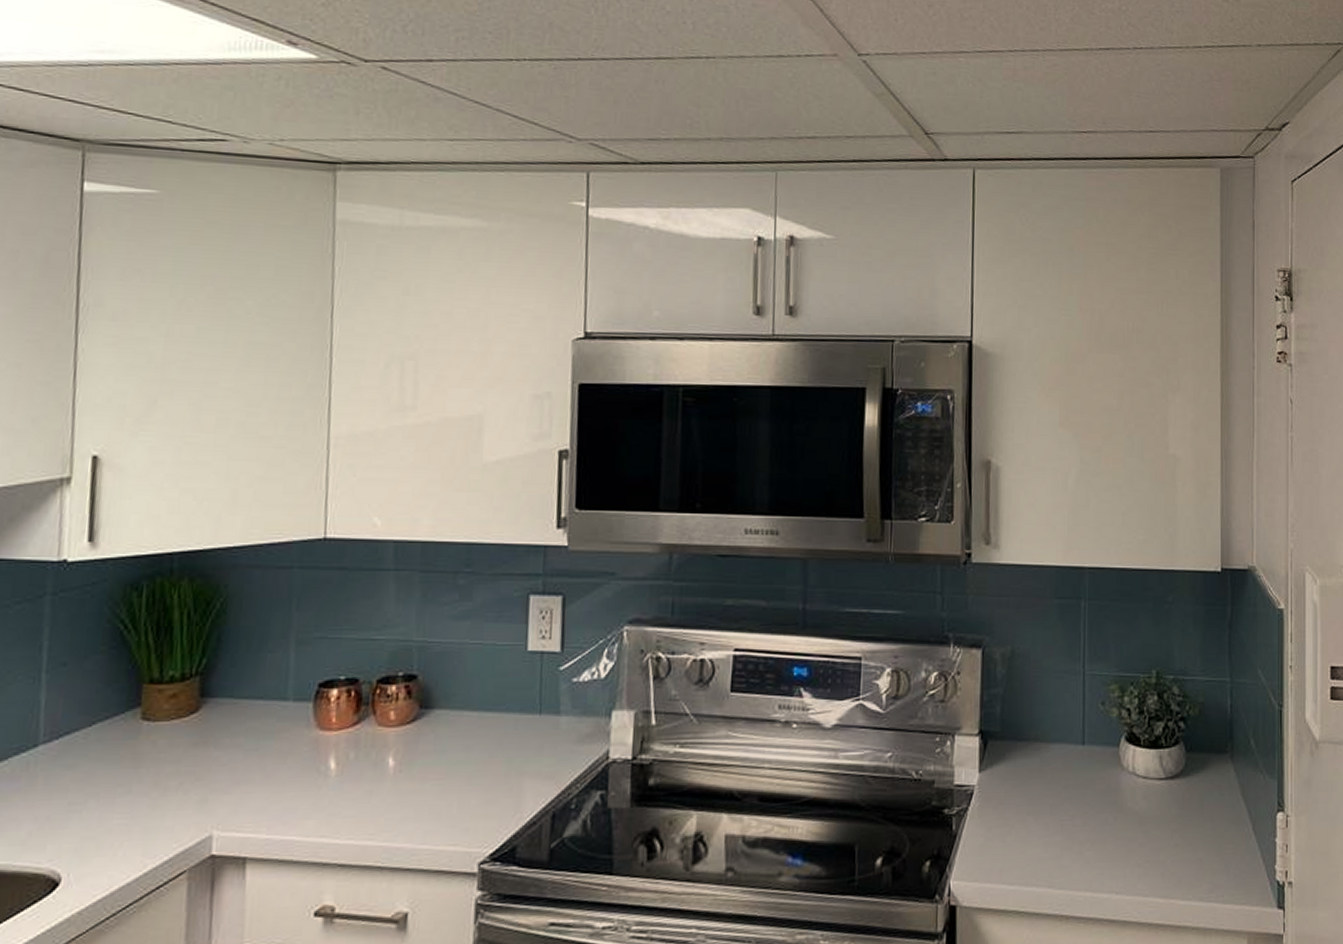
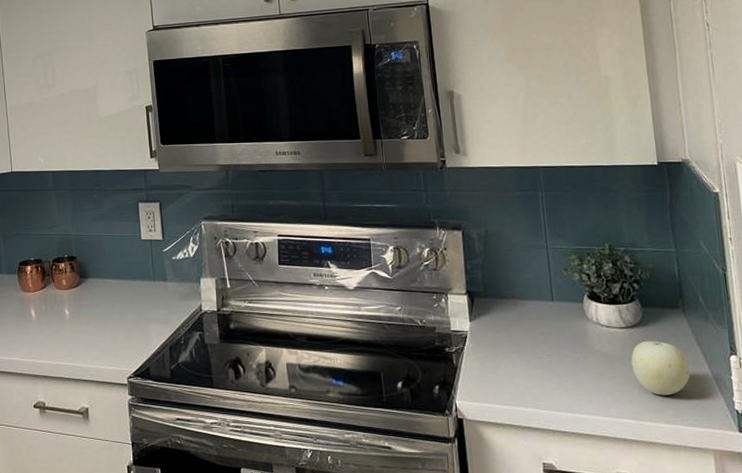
fruit: none [1167,794,1233,866] -> present [631,340,691,396]

